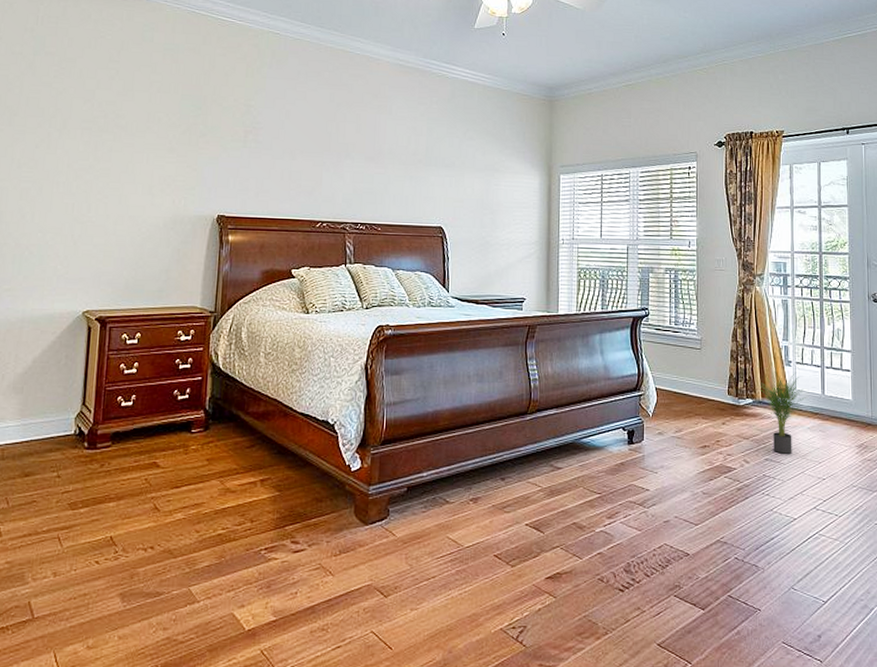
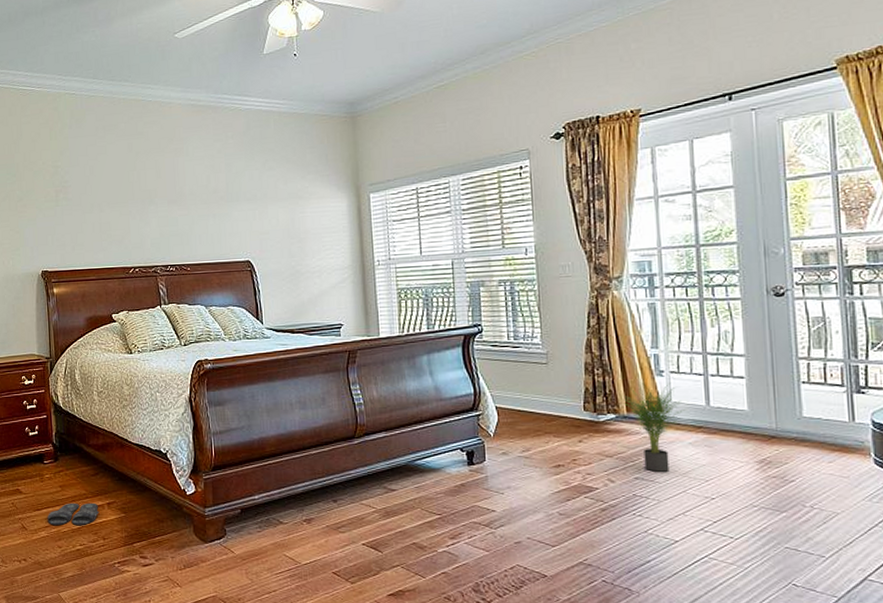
slippers: none [186,479,251,507] -> present [47,502,100,526]

